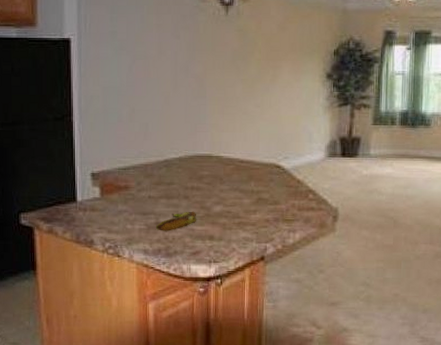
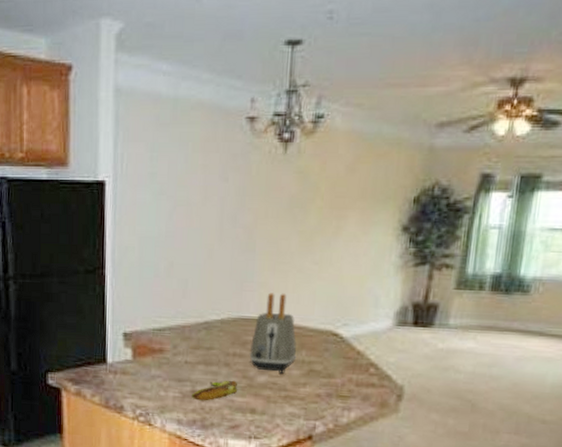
toaster: none [205,132,247,204] -> present [249,293,297,375]

